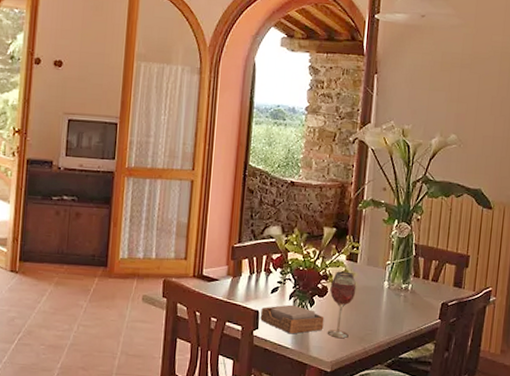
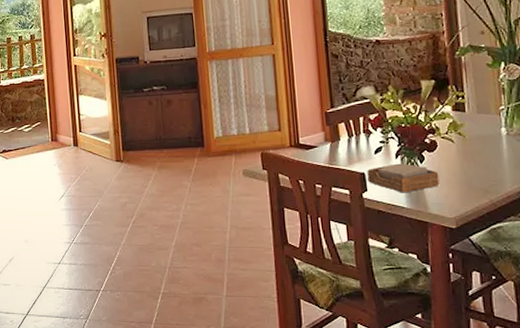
wineglass: present [327,271,357,338] -> none [439,122,470,192]

